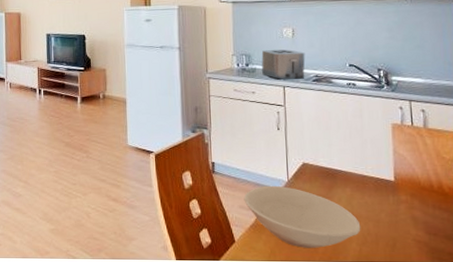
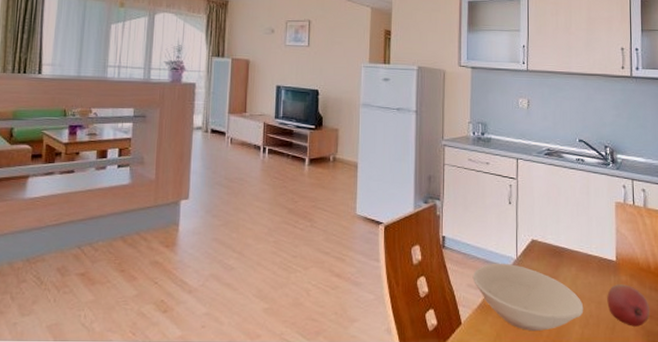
toaster: present [261,49,306,80] -> none [496,120,539,152]
fruit: none [386,203,435,244] -> present [607,284,651,327]

